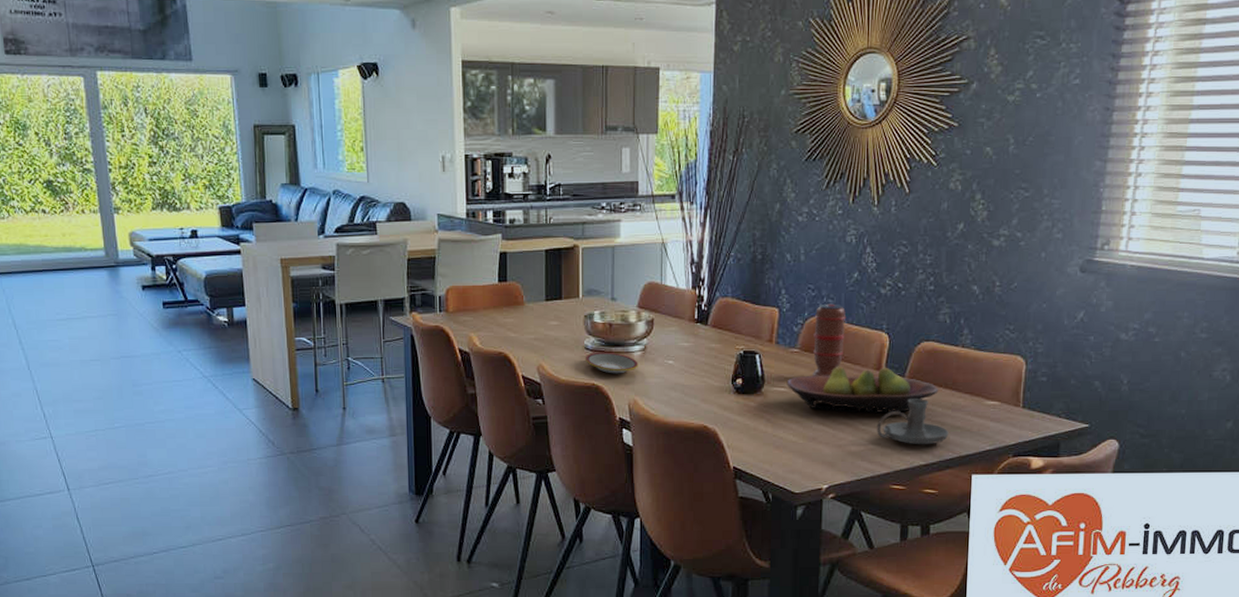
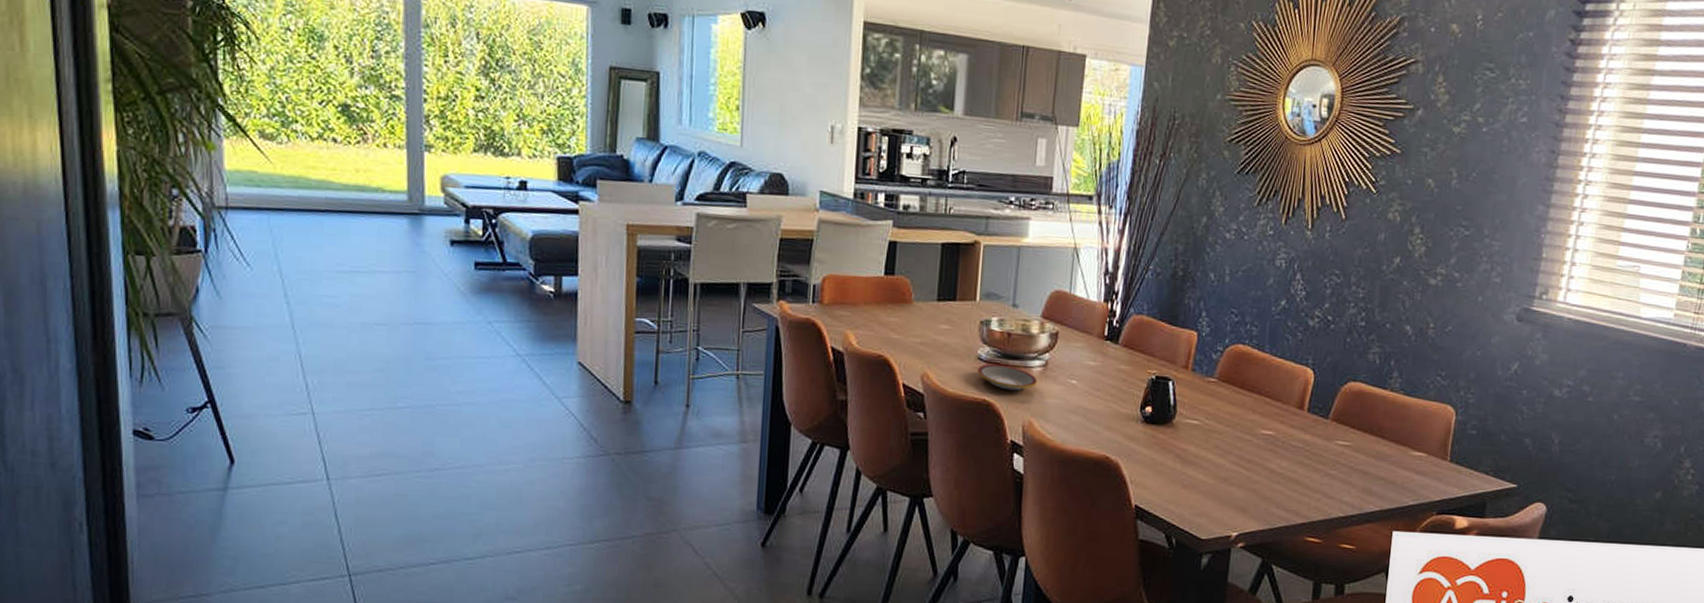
fruit bowl: present [786,366,939,413] -> none [1200,401,1363,458]
spice grinder: present [813,303,847,377] -> none [1229,331,1271,413]
candle holder: present [877,399,949,445] -> none [1294,443,1372,495]

